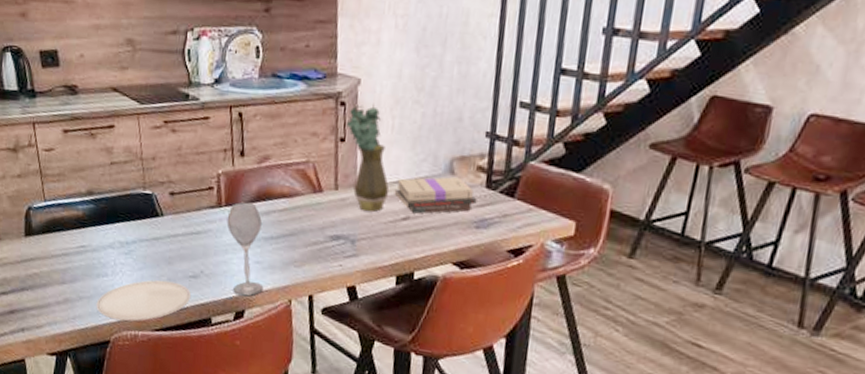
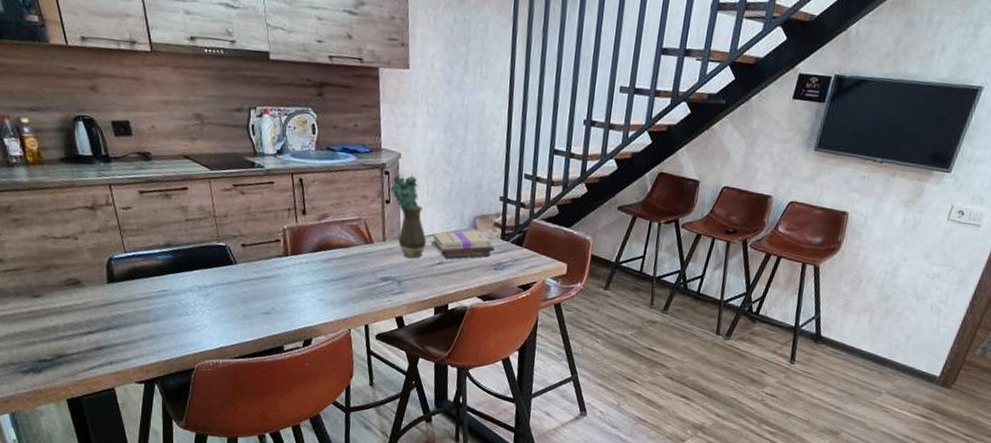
plate: present [96,280,192,322] -> none [179,317,265,352]
wineglass: present [227,202,264,296] -> none [293,251,327,328]

